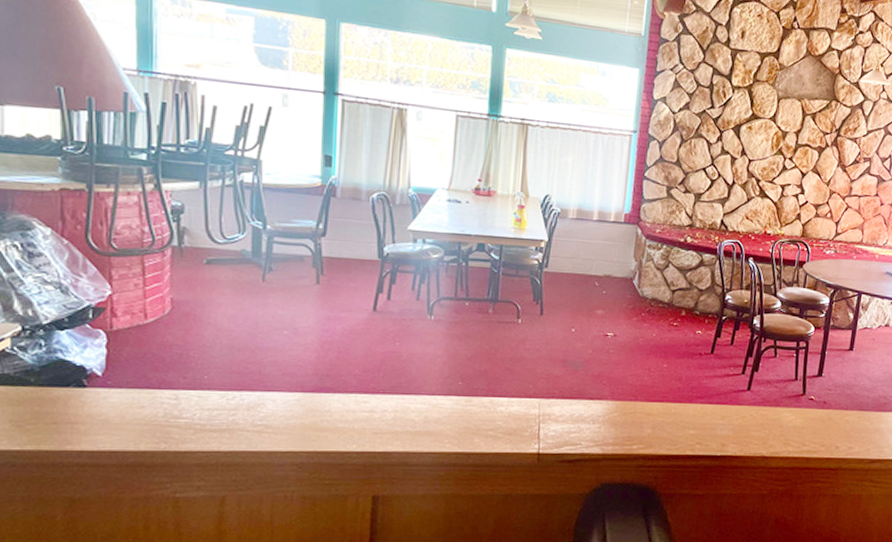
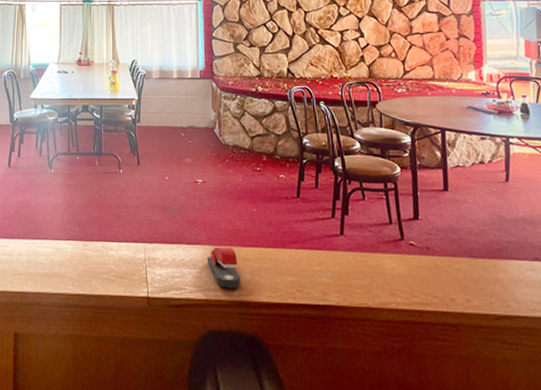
stapler: none [608,401,642,443] -> present [207,246,241,289]

